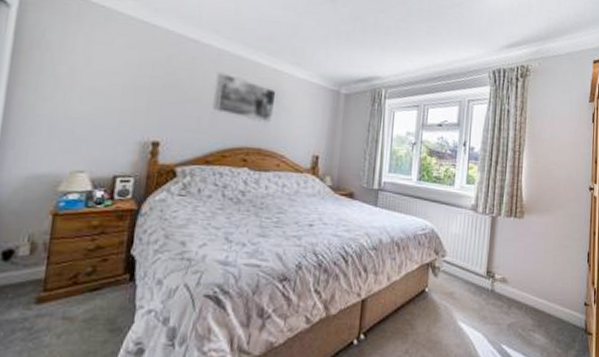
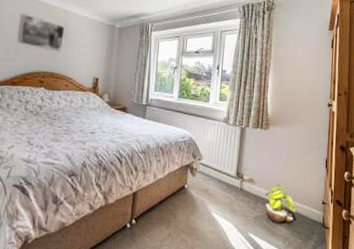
potted plant: none [520,284,555,331] -> present [265,185,296,223]

